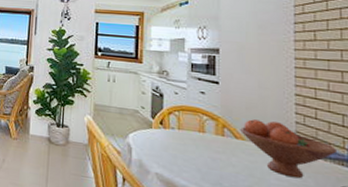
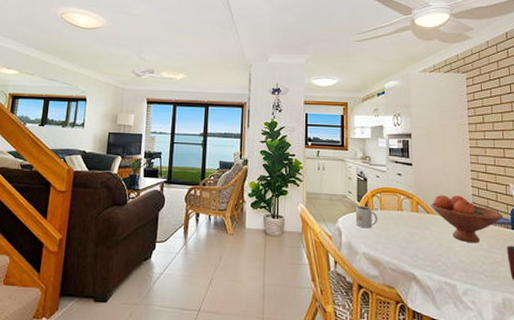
mug: none [148,122,175,148] -> present [355,205,378,228]

